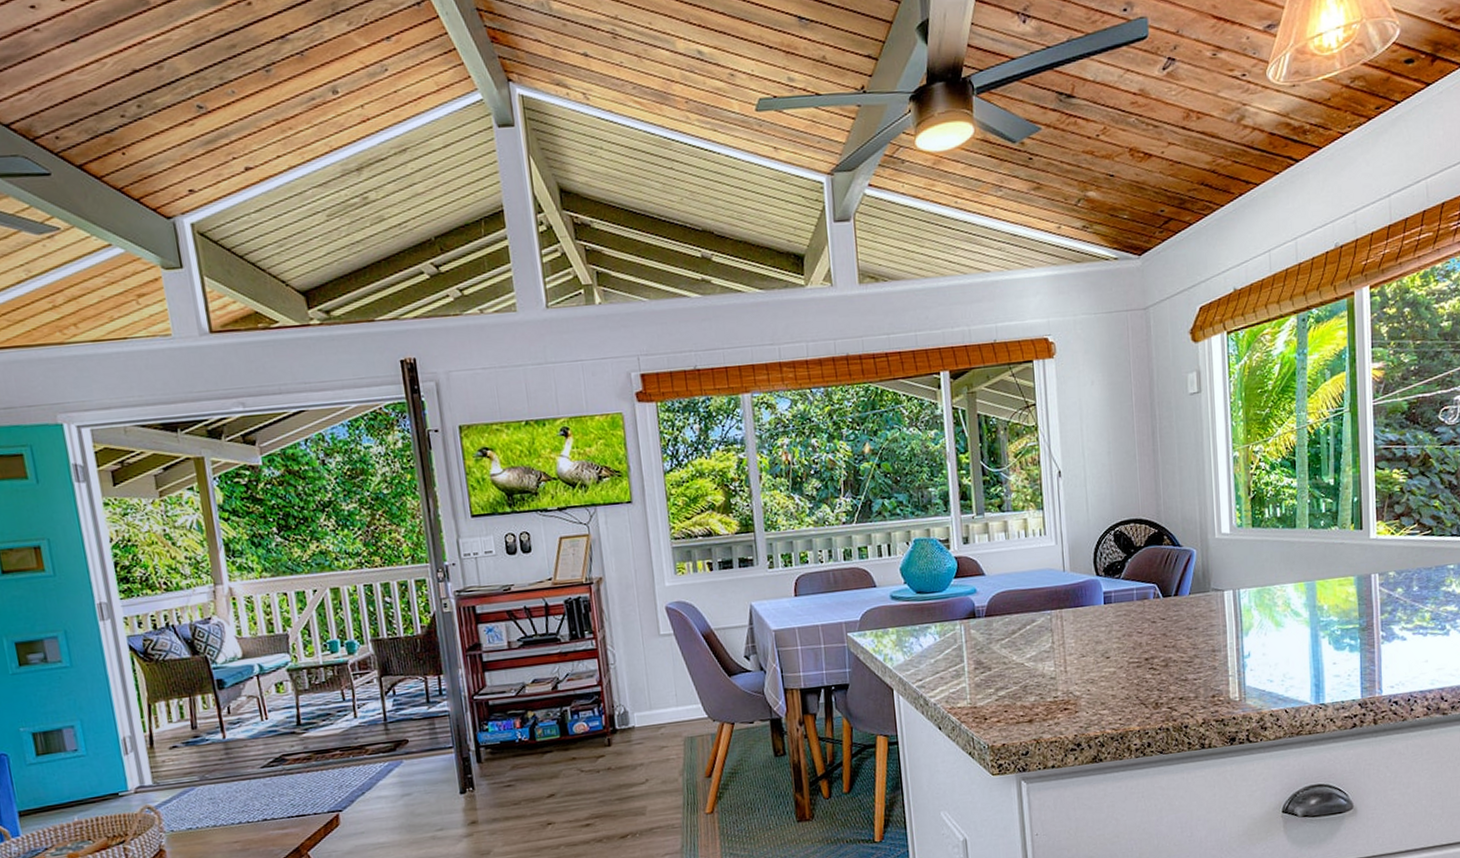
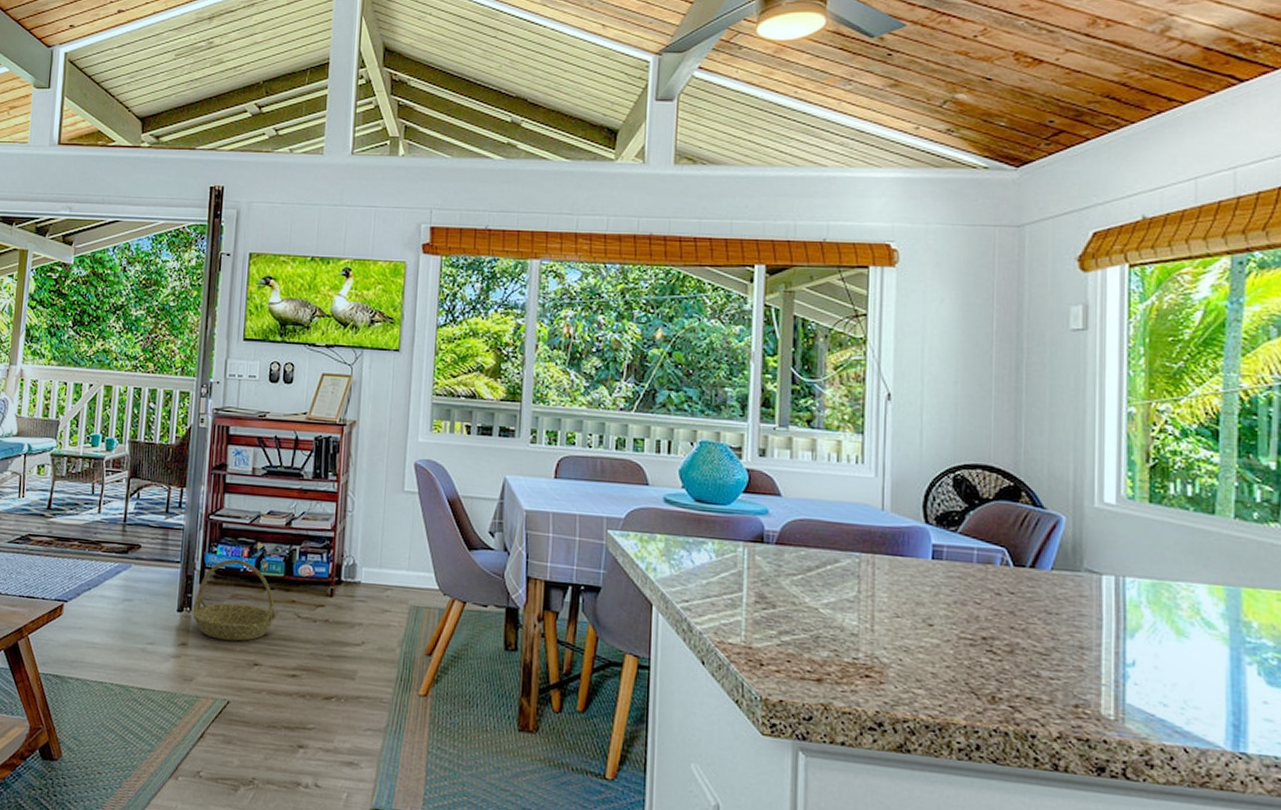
basket: none [475,731,560,810] -> present [192,559,276,641]

